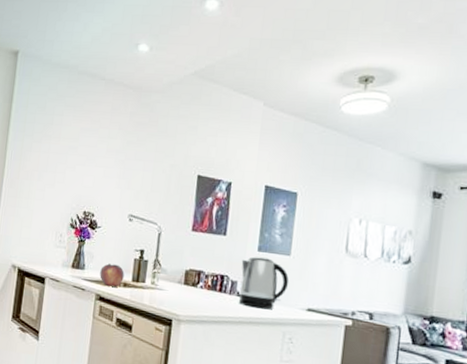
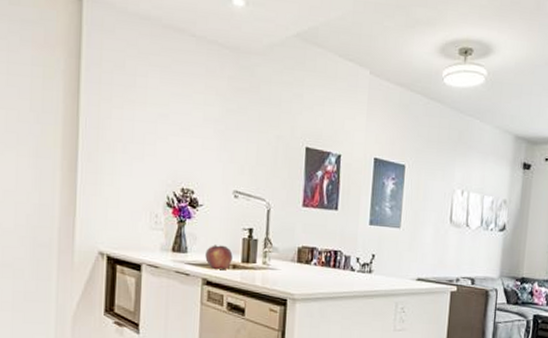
kettle: present [238,256,289,310] -> none [352,230,400,282]

